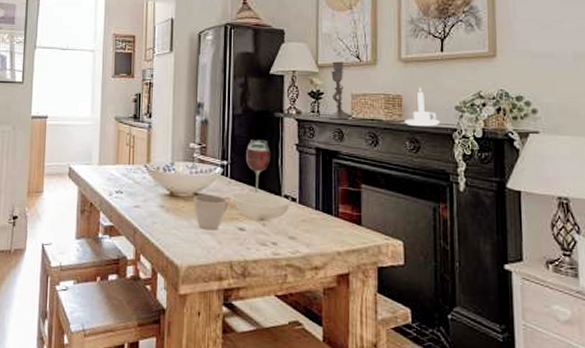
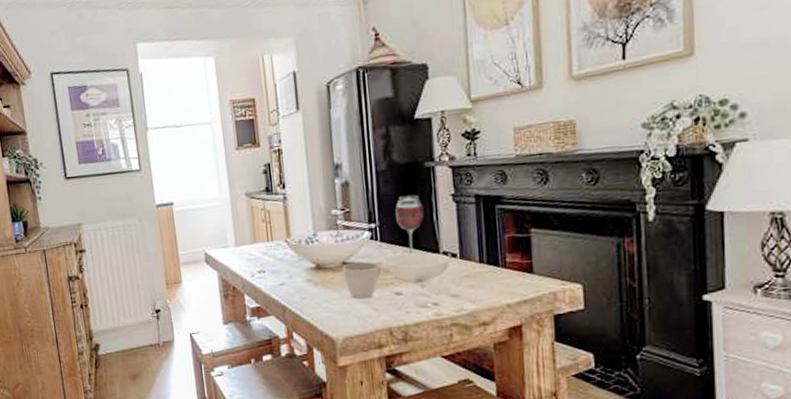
candlestick: present [328,61,353,120] -> none [487,90,517,161]
candle holder: present [405,87,440,127] -> none [580,107,623,155]

